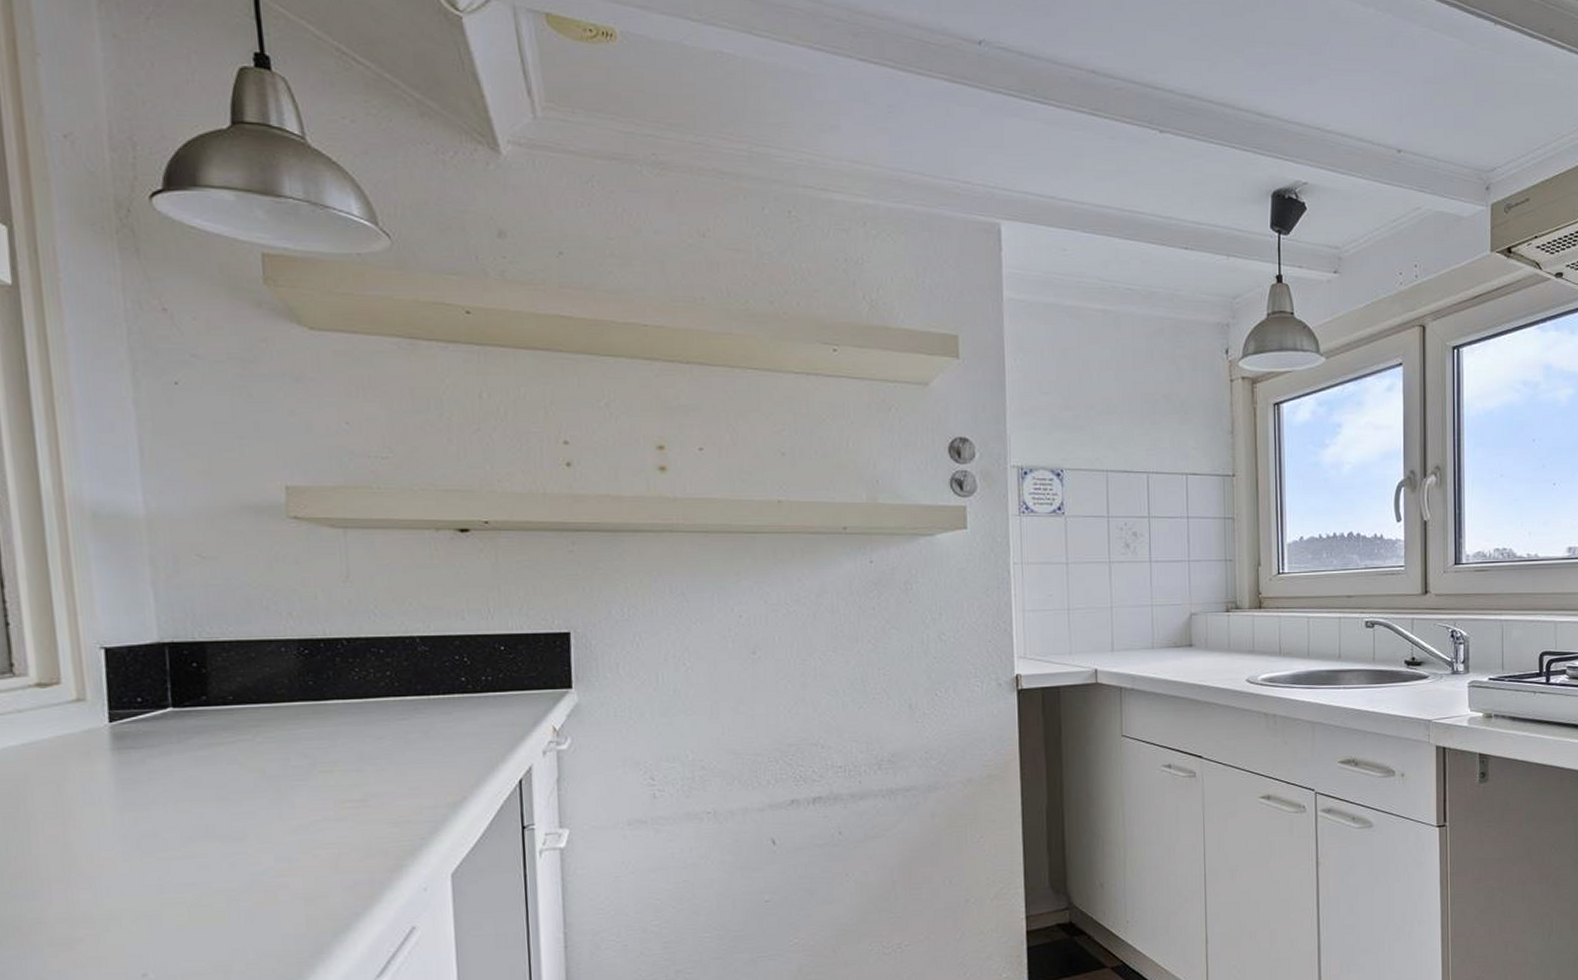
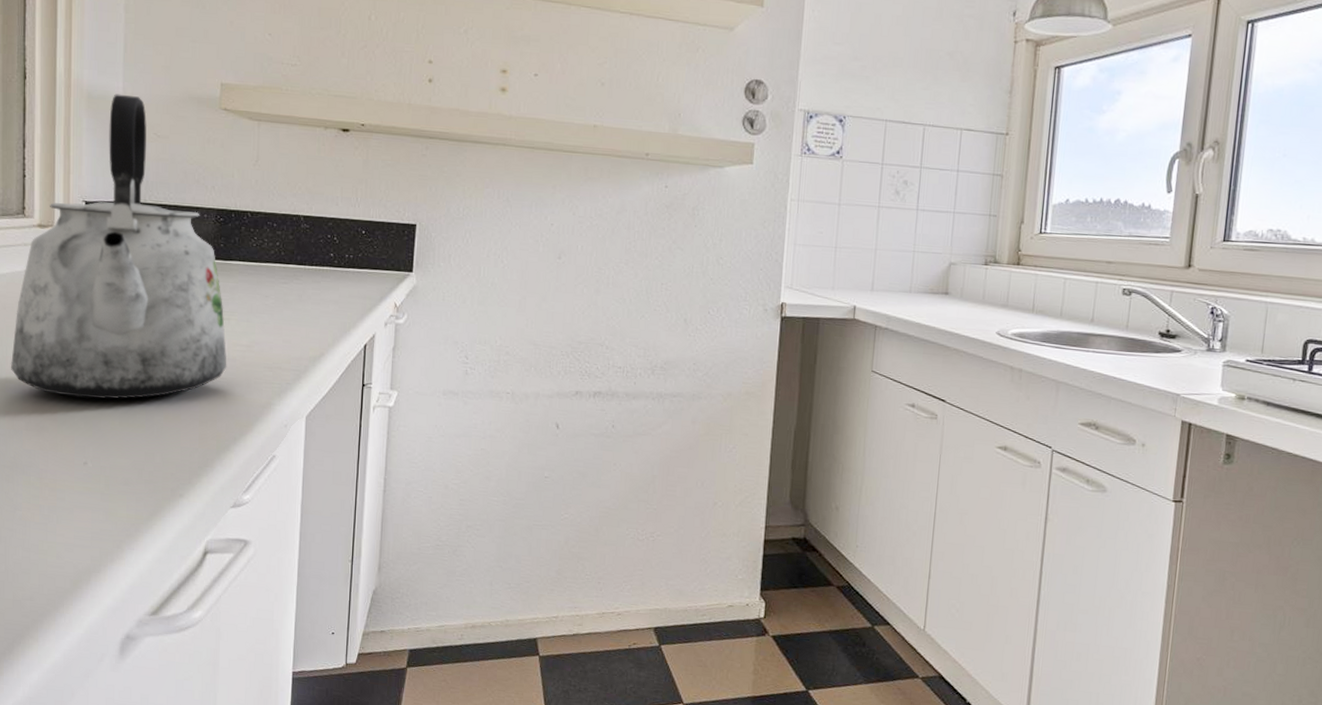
kettle: none [15,509,336,895] -> present [11,94,227,399]

